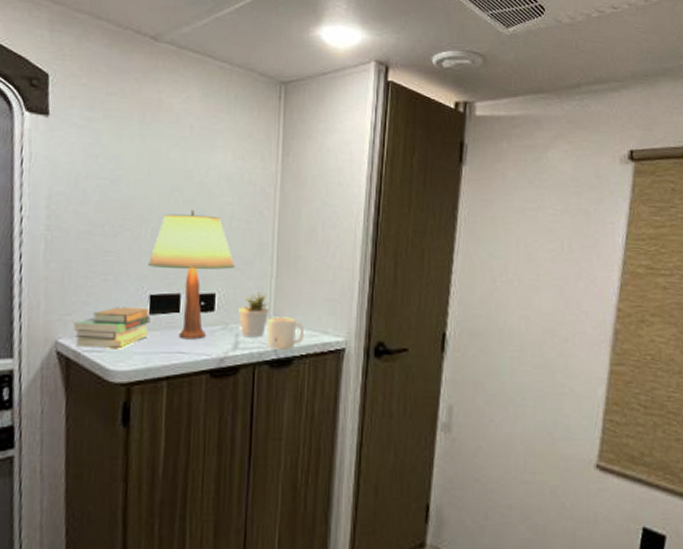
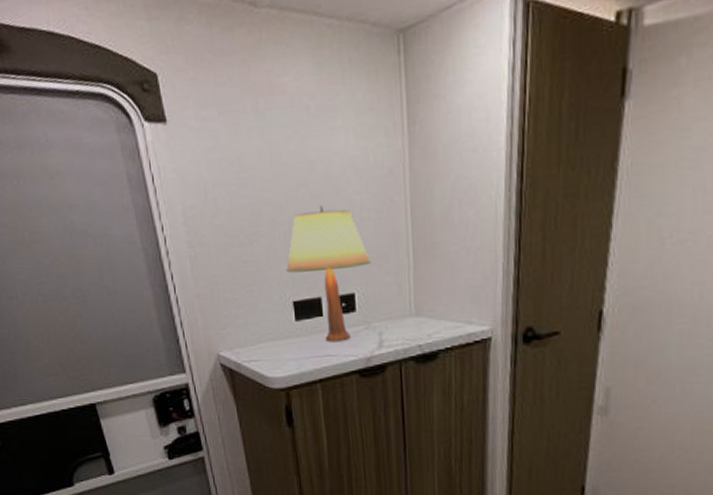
books: present [73,306,151,348] -> none [229,314,297,358]
potted plant: present [238,292,269,338] -> none [379,286,410,335]
mug: present [266,316,305,350] -> none [408,309,449,345]

